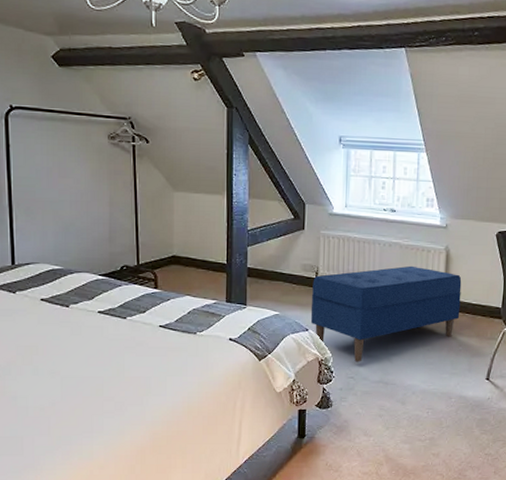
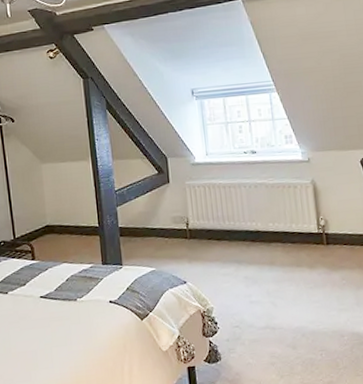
bench: present [310,265,462,362] -> none [184,203,338,310]

